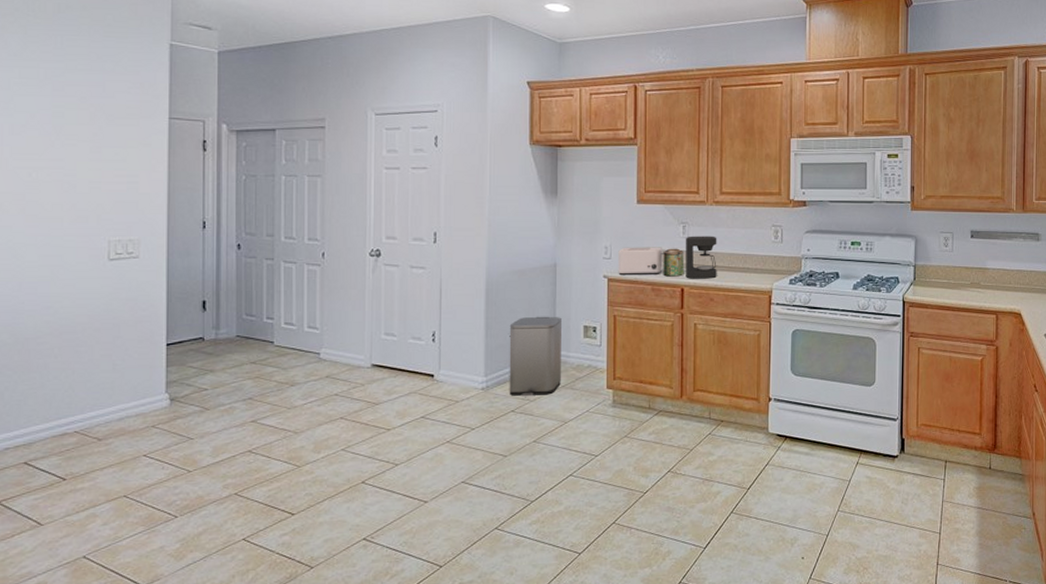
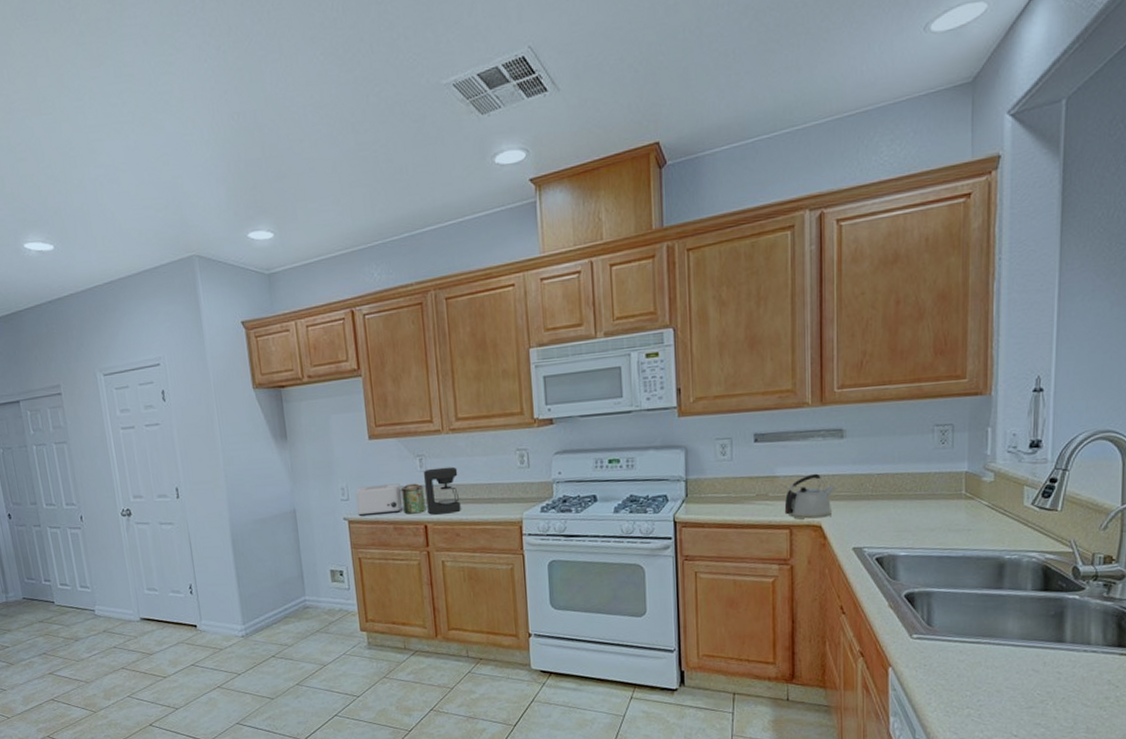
pedal bin: present [509,316,561,397] -> none [259,562,315,643]
kettle: none [992,268,1032,308] -> present [784,473,835,521]

